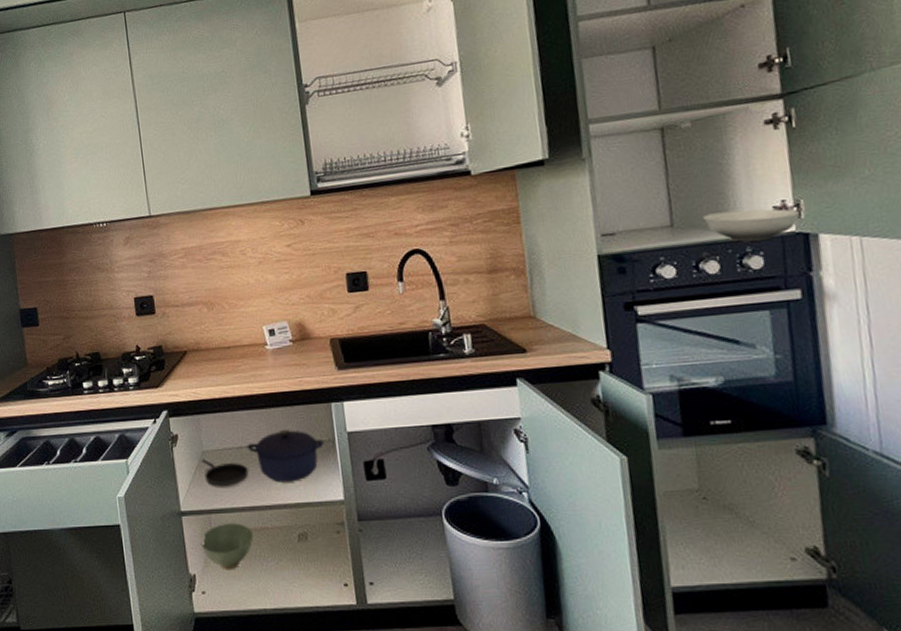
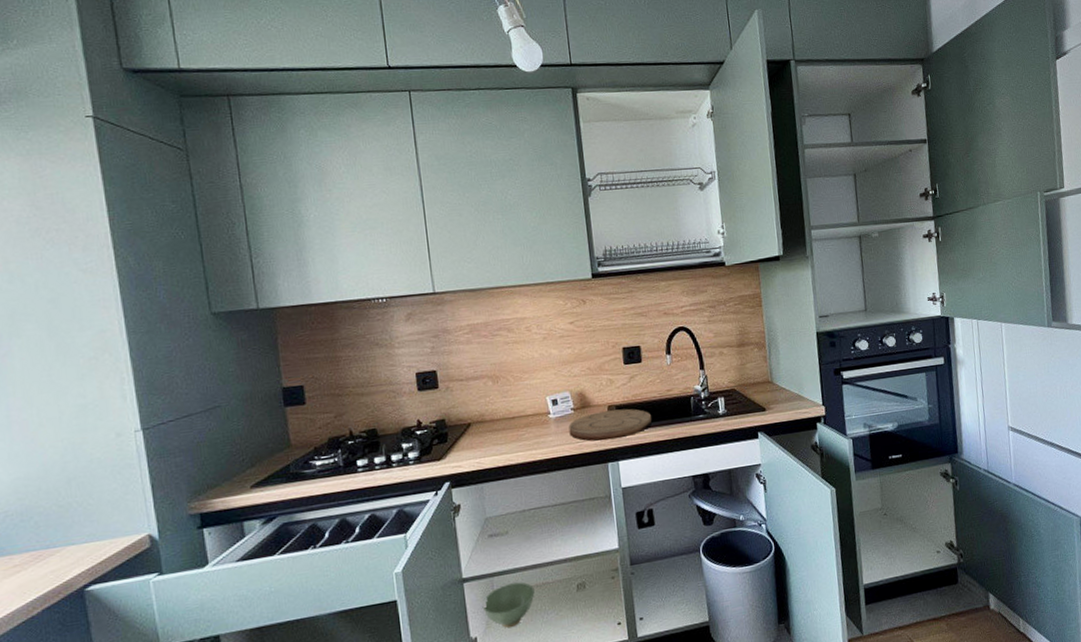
frying pan: present [200,459,249,487] -> none [483,525,531,551]
cooking pot: present [246,428,324,483] -> none [529,489,602,539]
cutting board: none [287,342,382,377] -> present [568,408,652,441]
bowl: present [703,208,801,242] -> none [885,299,944,323]

